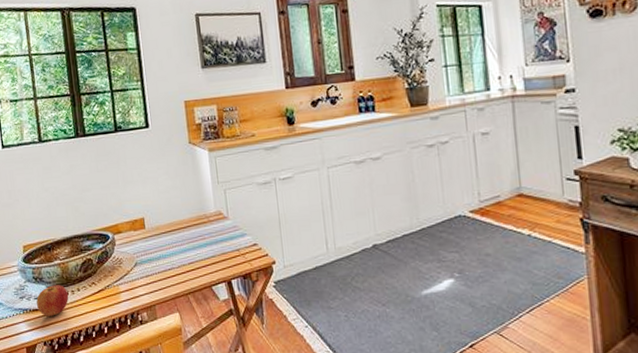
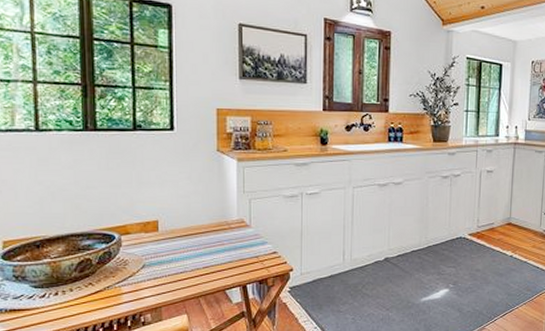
apple: present [36,285,69,316] -> none [14,284,58,317]

